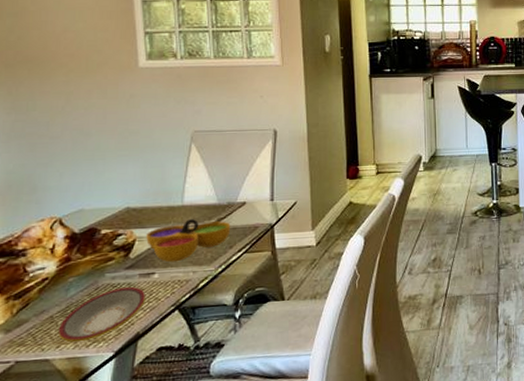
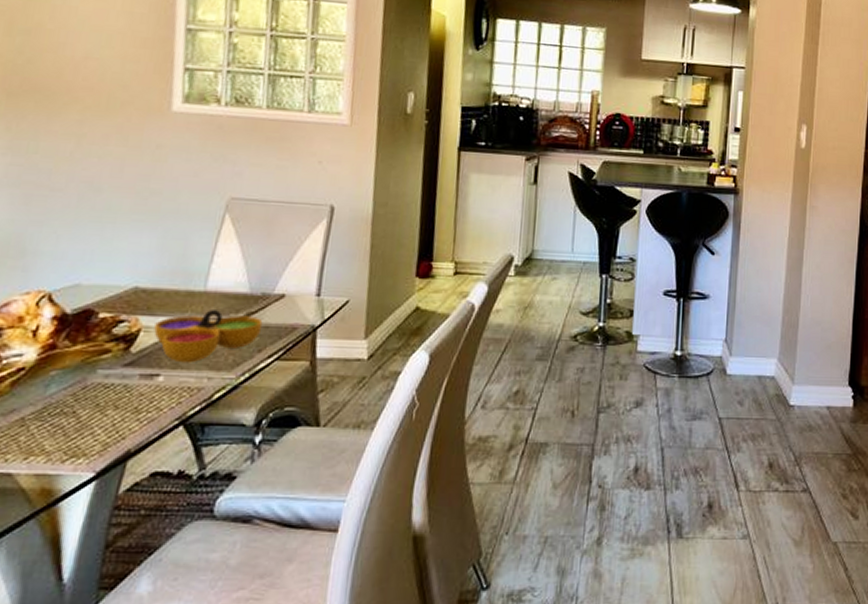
plate: present [59,286,145,343] -> none [29,389,144,455]

